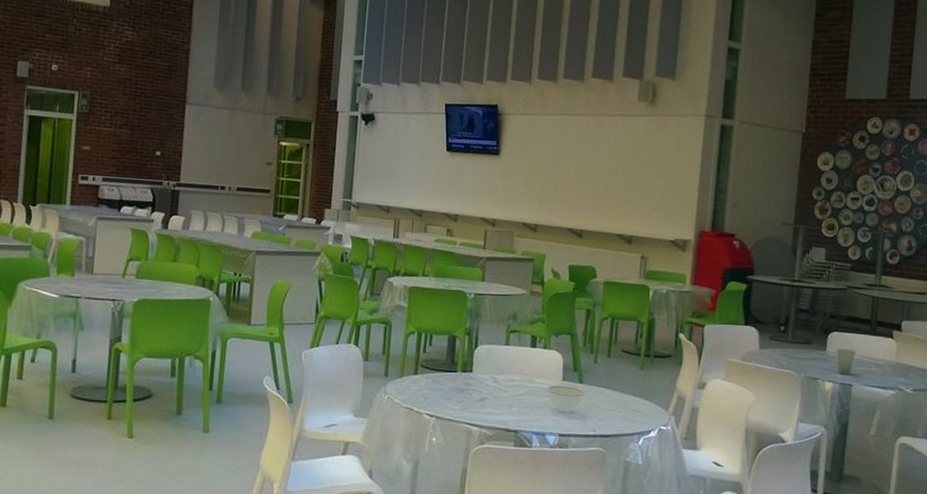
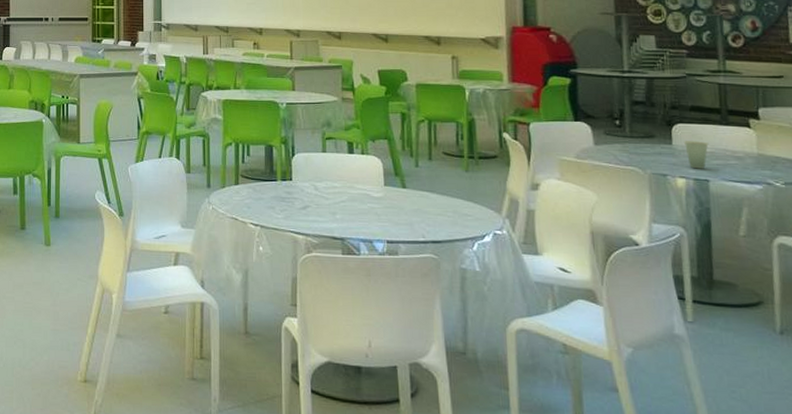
bowl: present [547,385,585,413] -> none [369,190,409,219]

